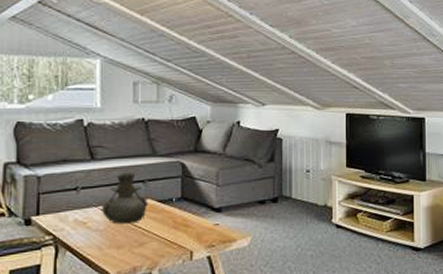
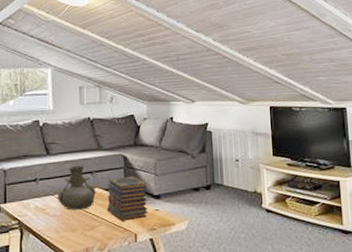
book stack: none [160,186,207,237] -> present [107,176,148,221]

